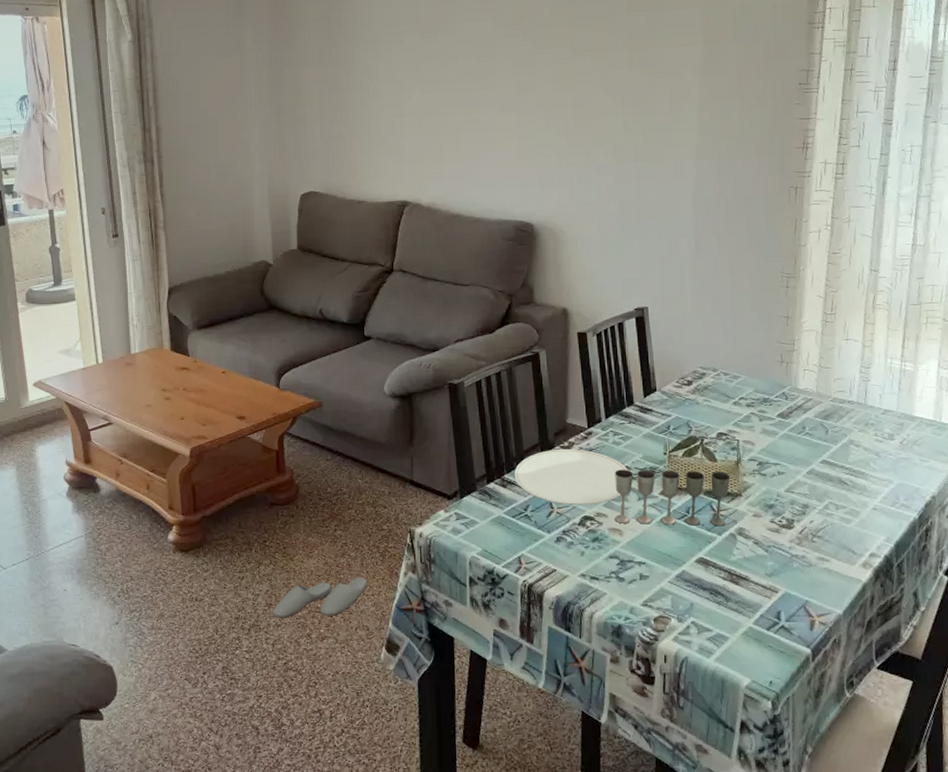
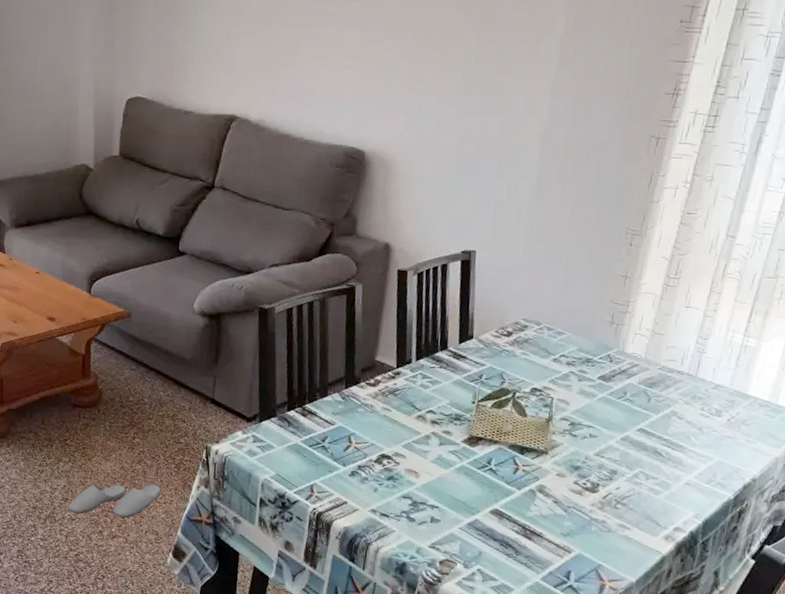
plate: present [514,449,628,506] -> none [316,385,433,445]
wine glass: present [614,469,731,526] -> none [412,412,539,481]

